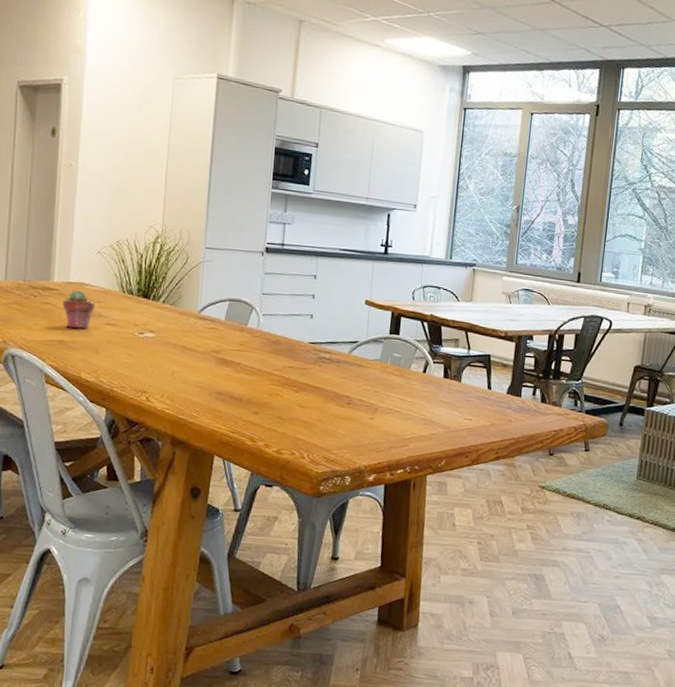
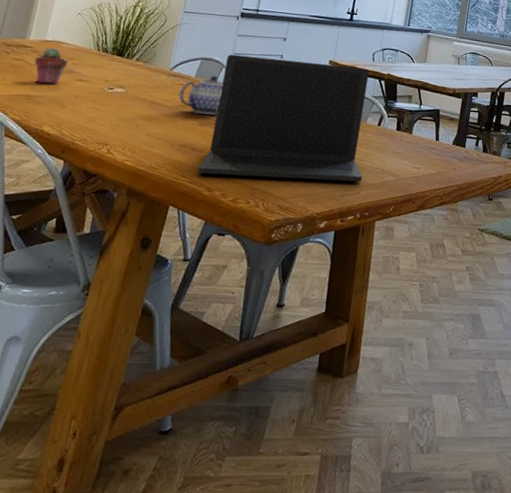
teapot: none [210,318,255,361] -> present [178,75,224,115]
laptop: none [238,294,410,434] -> present [197,54,370,182]

